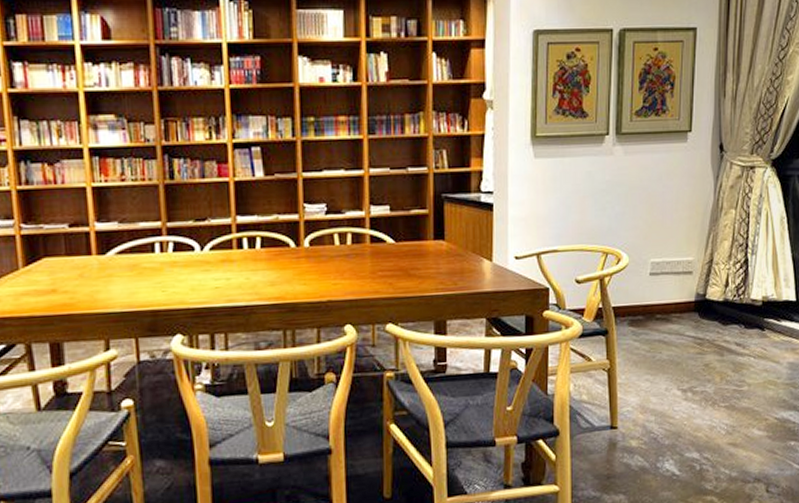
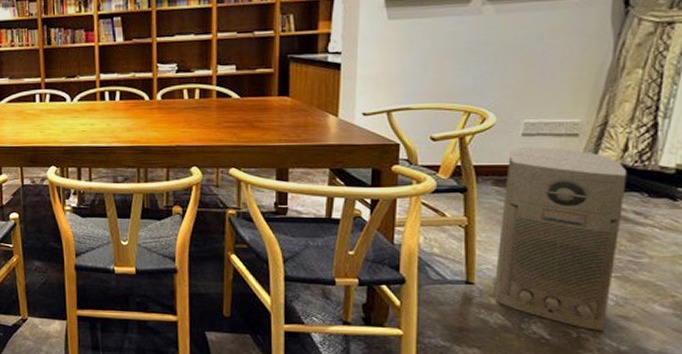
air purifier: none [634,285,729,461] -> present [494,146,628,331]

